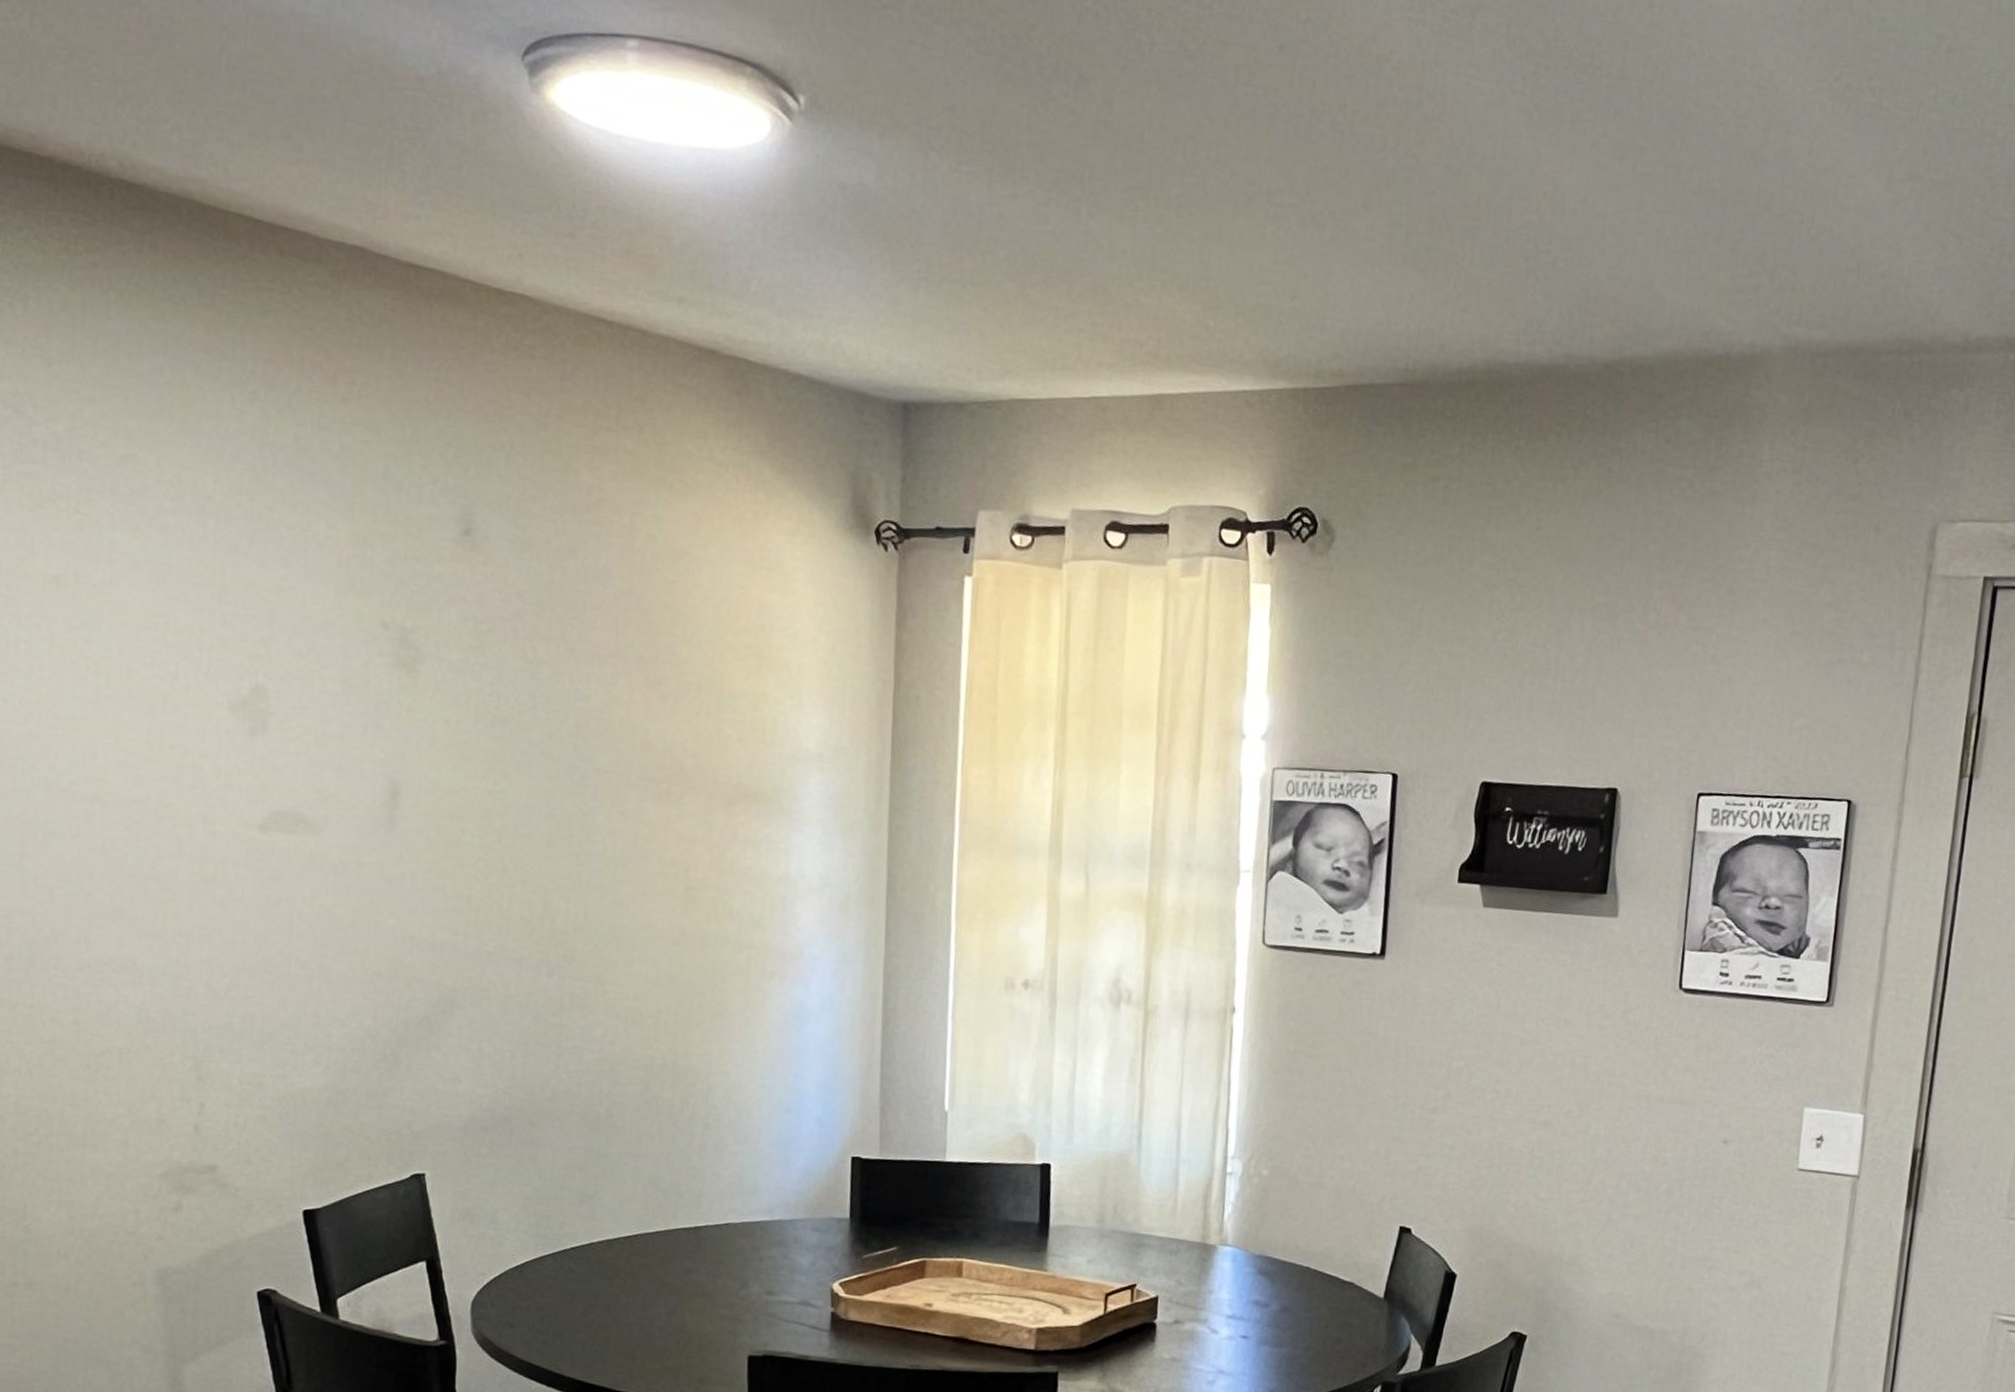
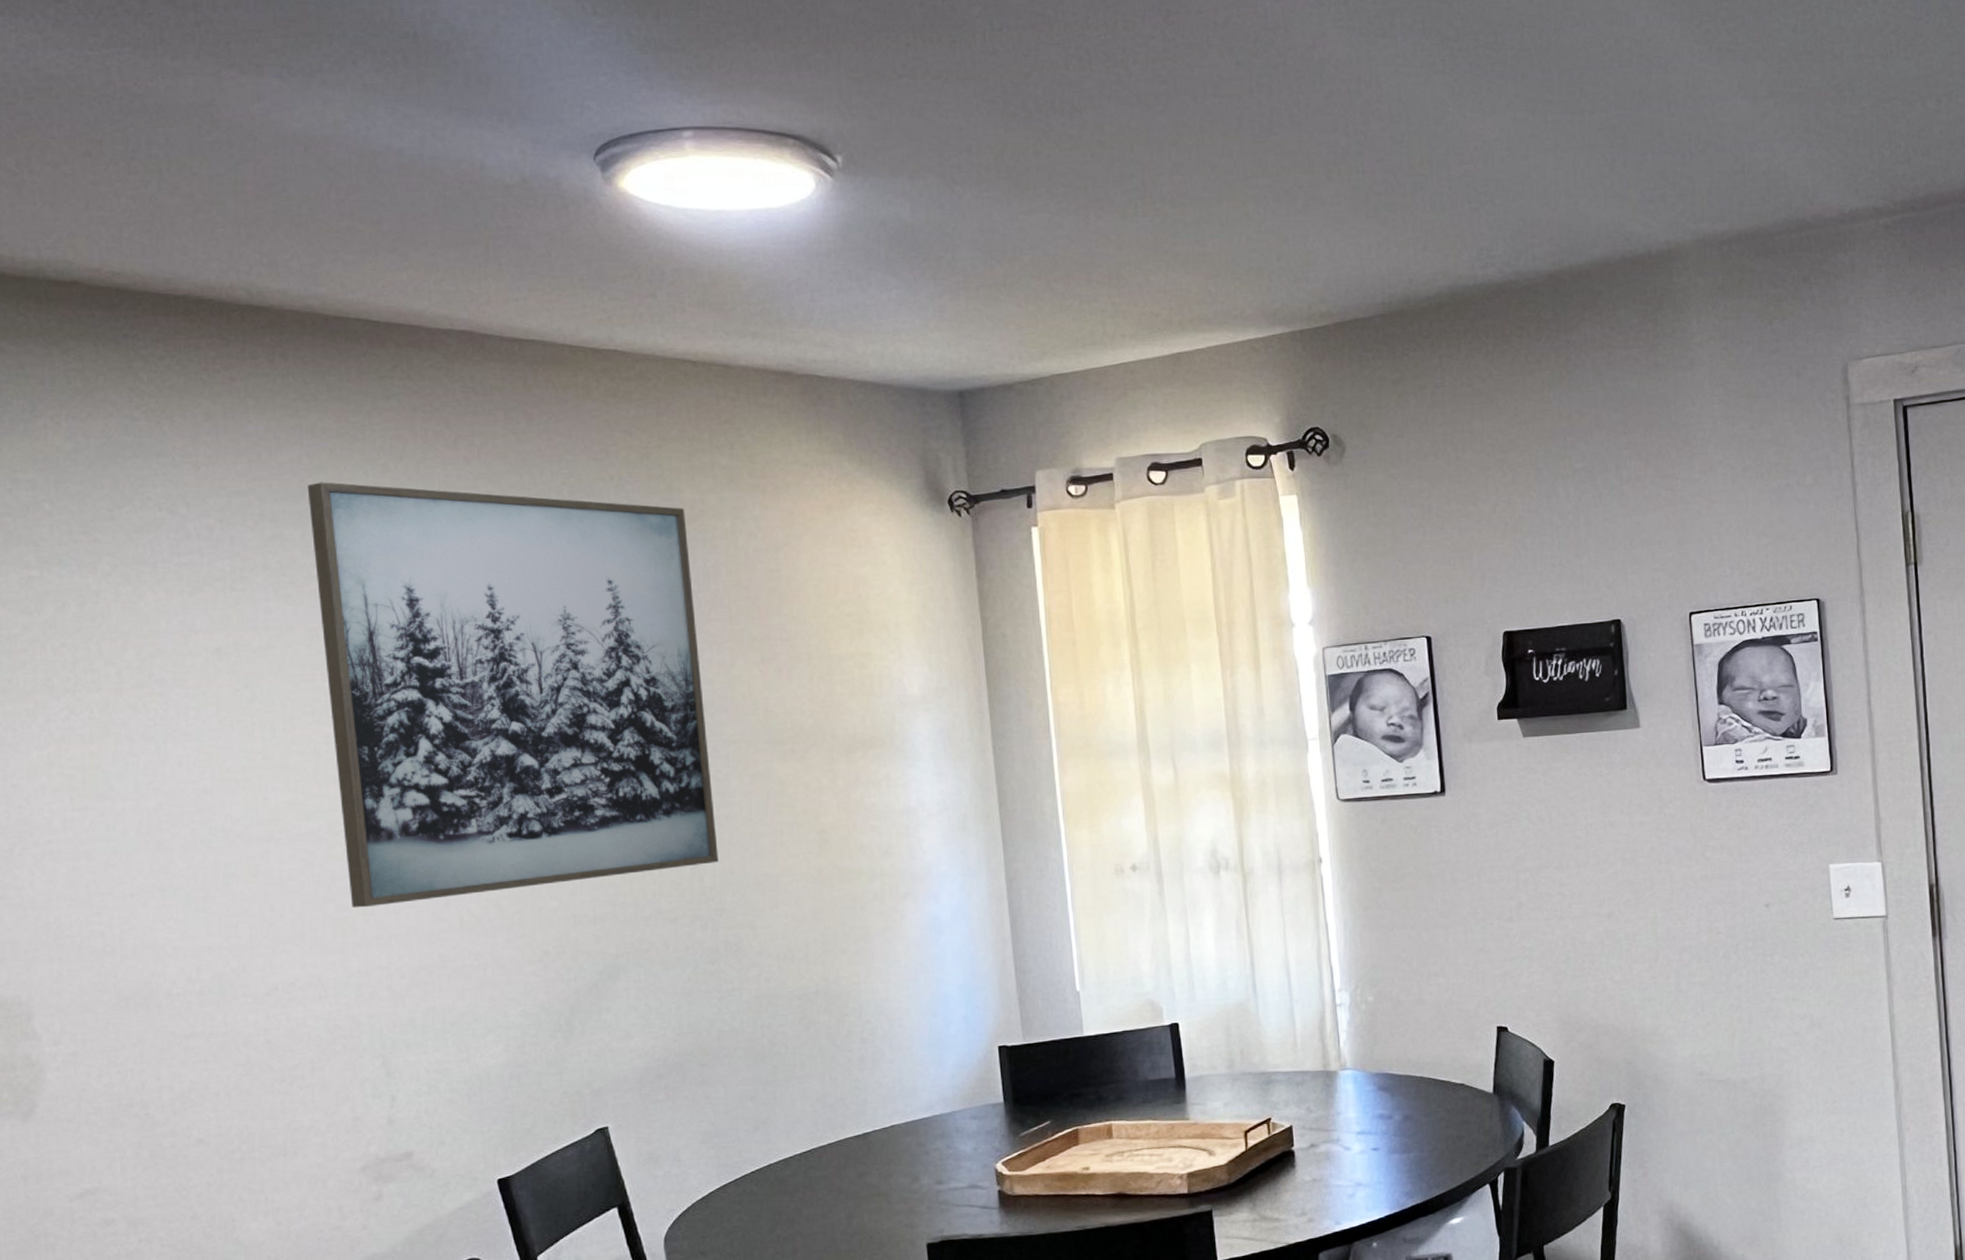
wall art: none [167,401,580,905] -> present [307,482,719,908]

